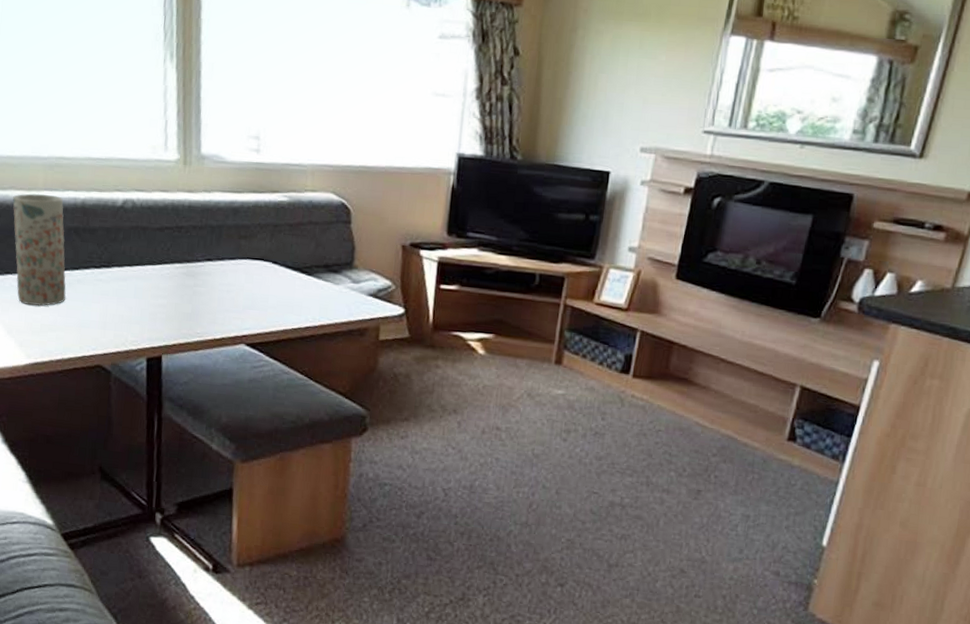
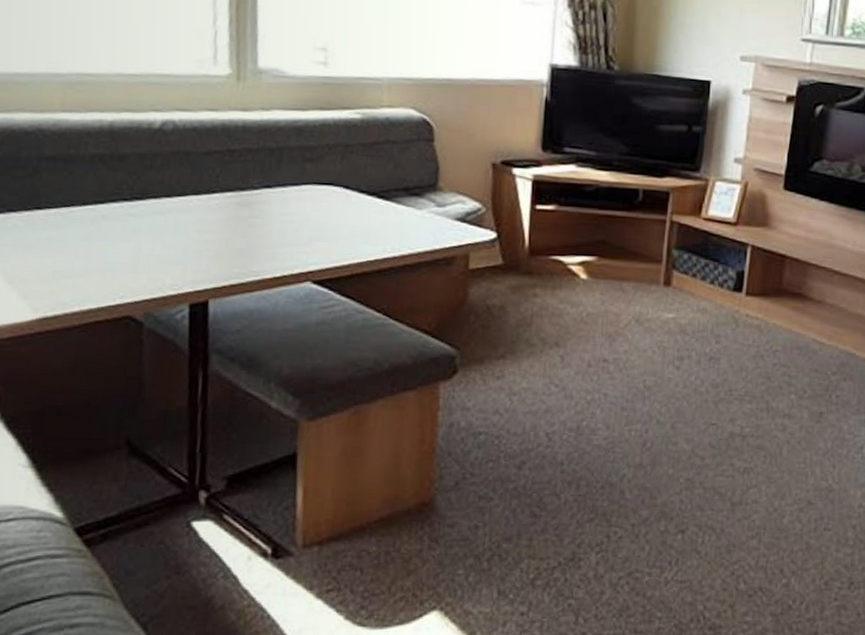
vase: present [12,193,67,306] -> none [19,116,87,249]

